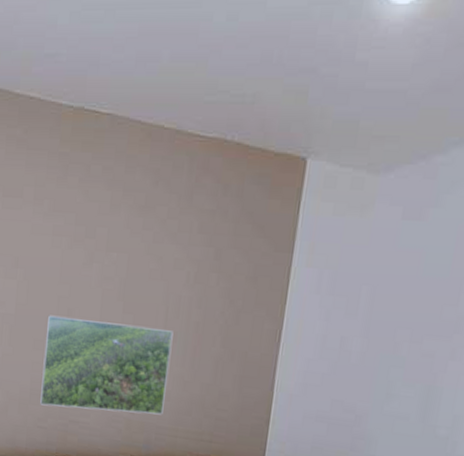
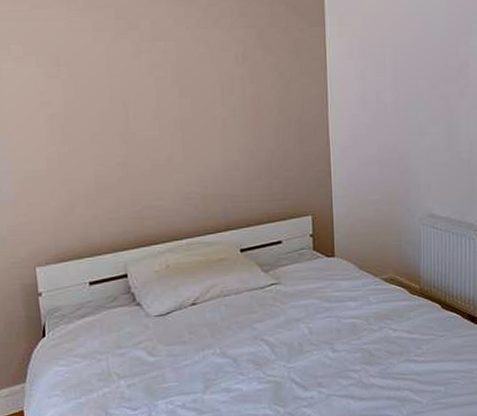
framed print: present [40,315,174,415] -> none [102,106,235,197]

